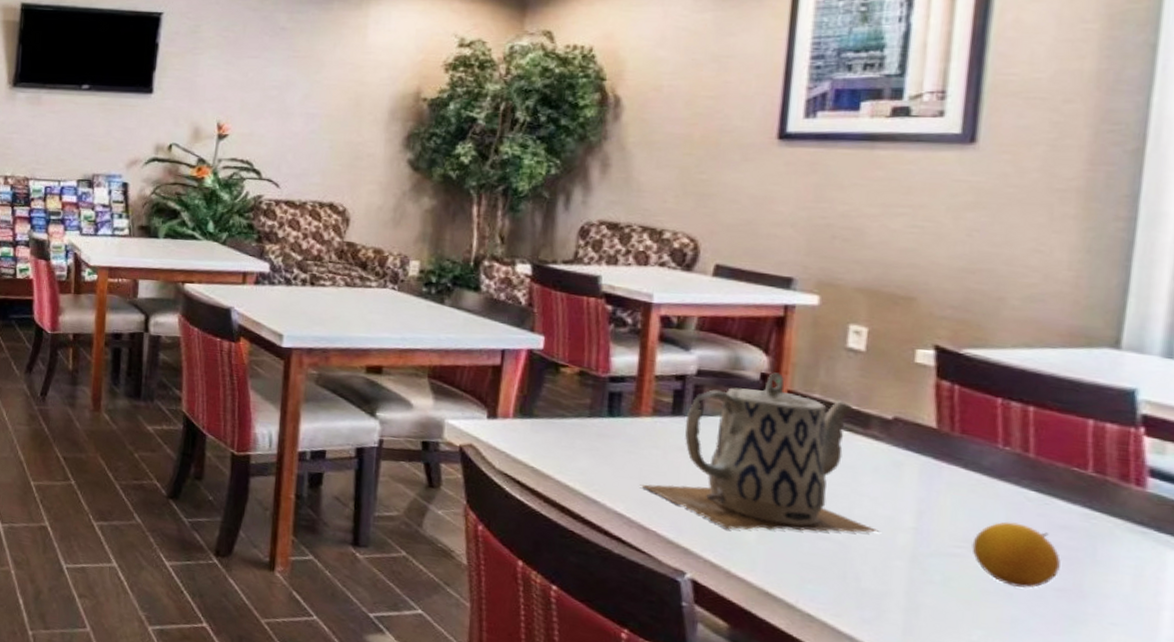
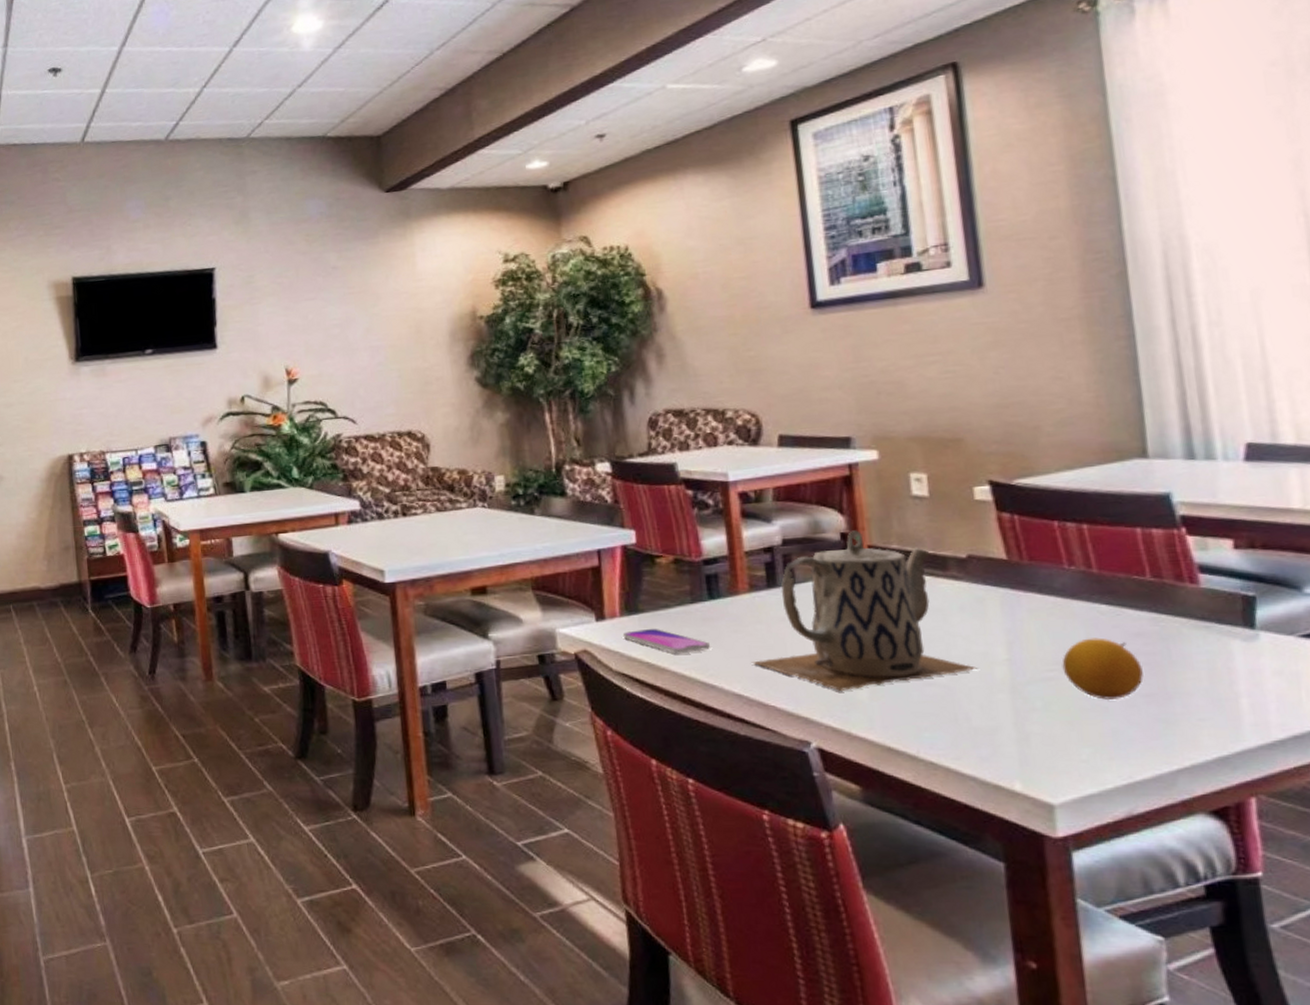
smartphone: none [512,434,601,466] -> present [622,628,711,654]

